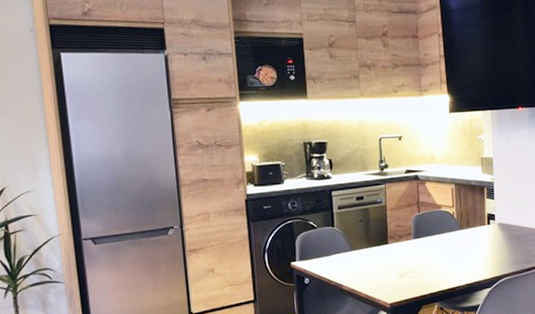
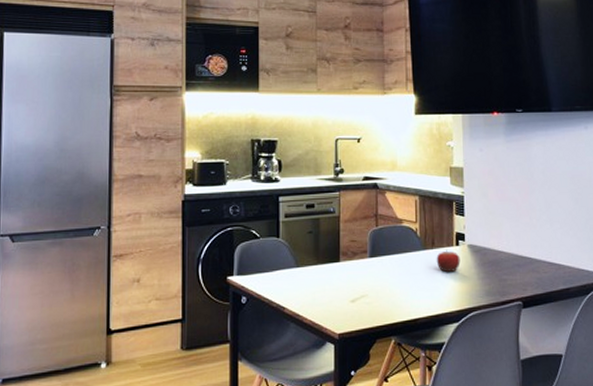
fruit: none [471,229,492,247] -> present [436,250,461,272]

